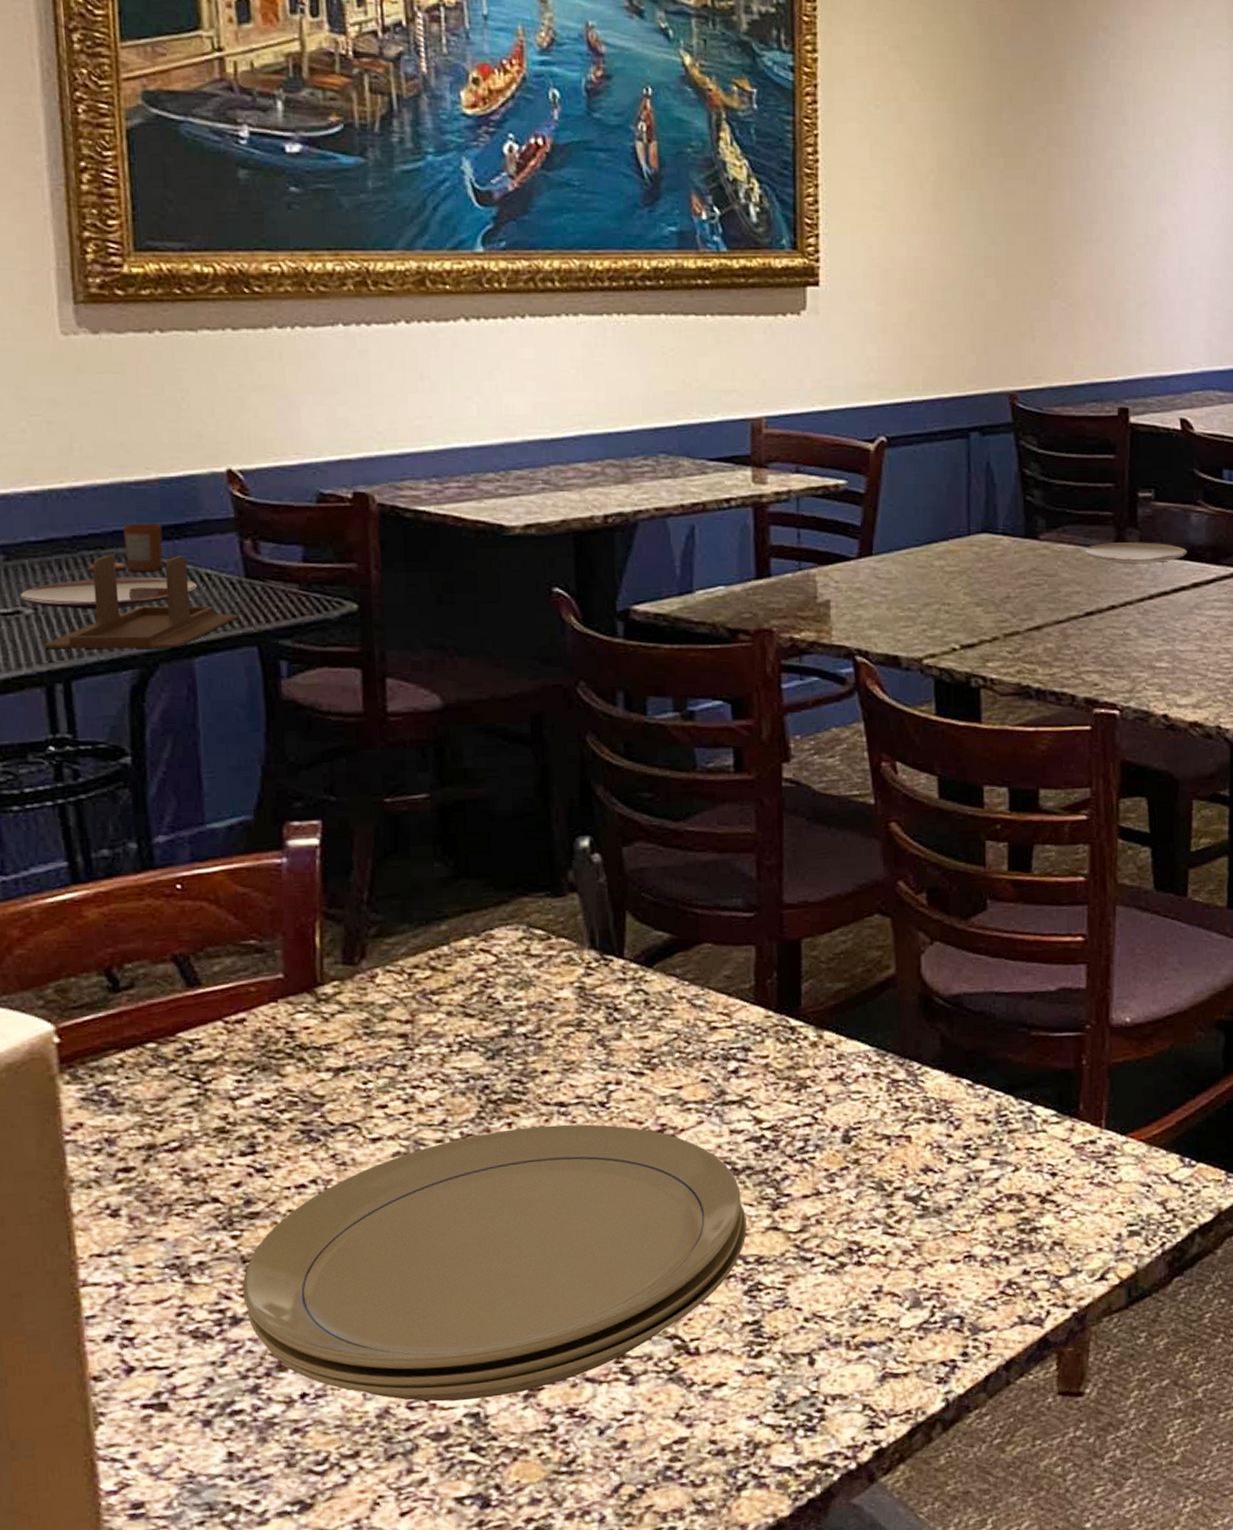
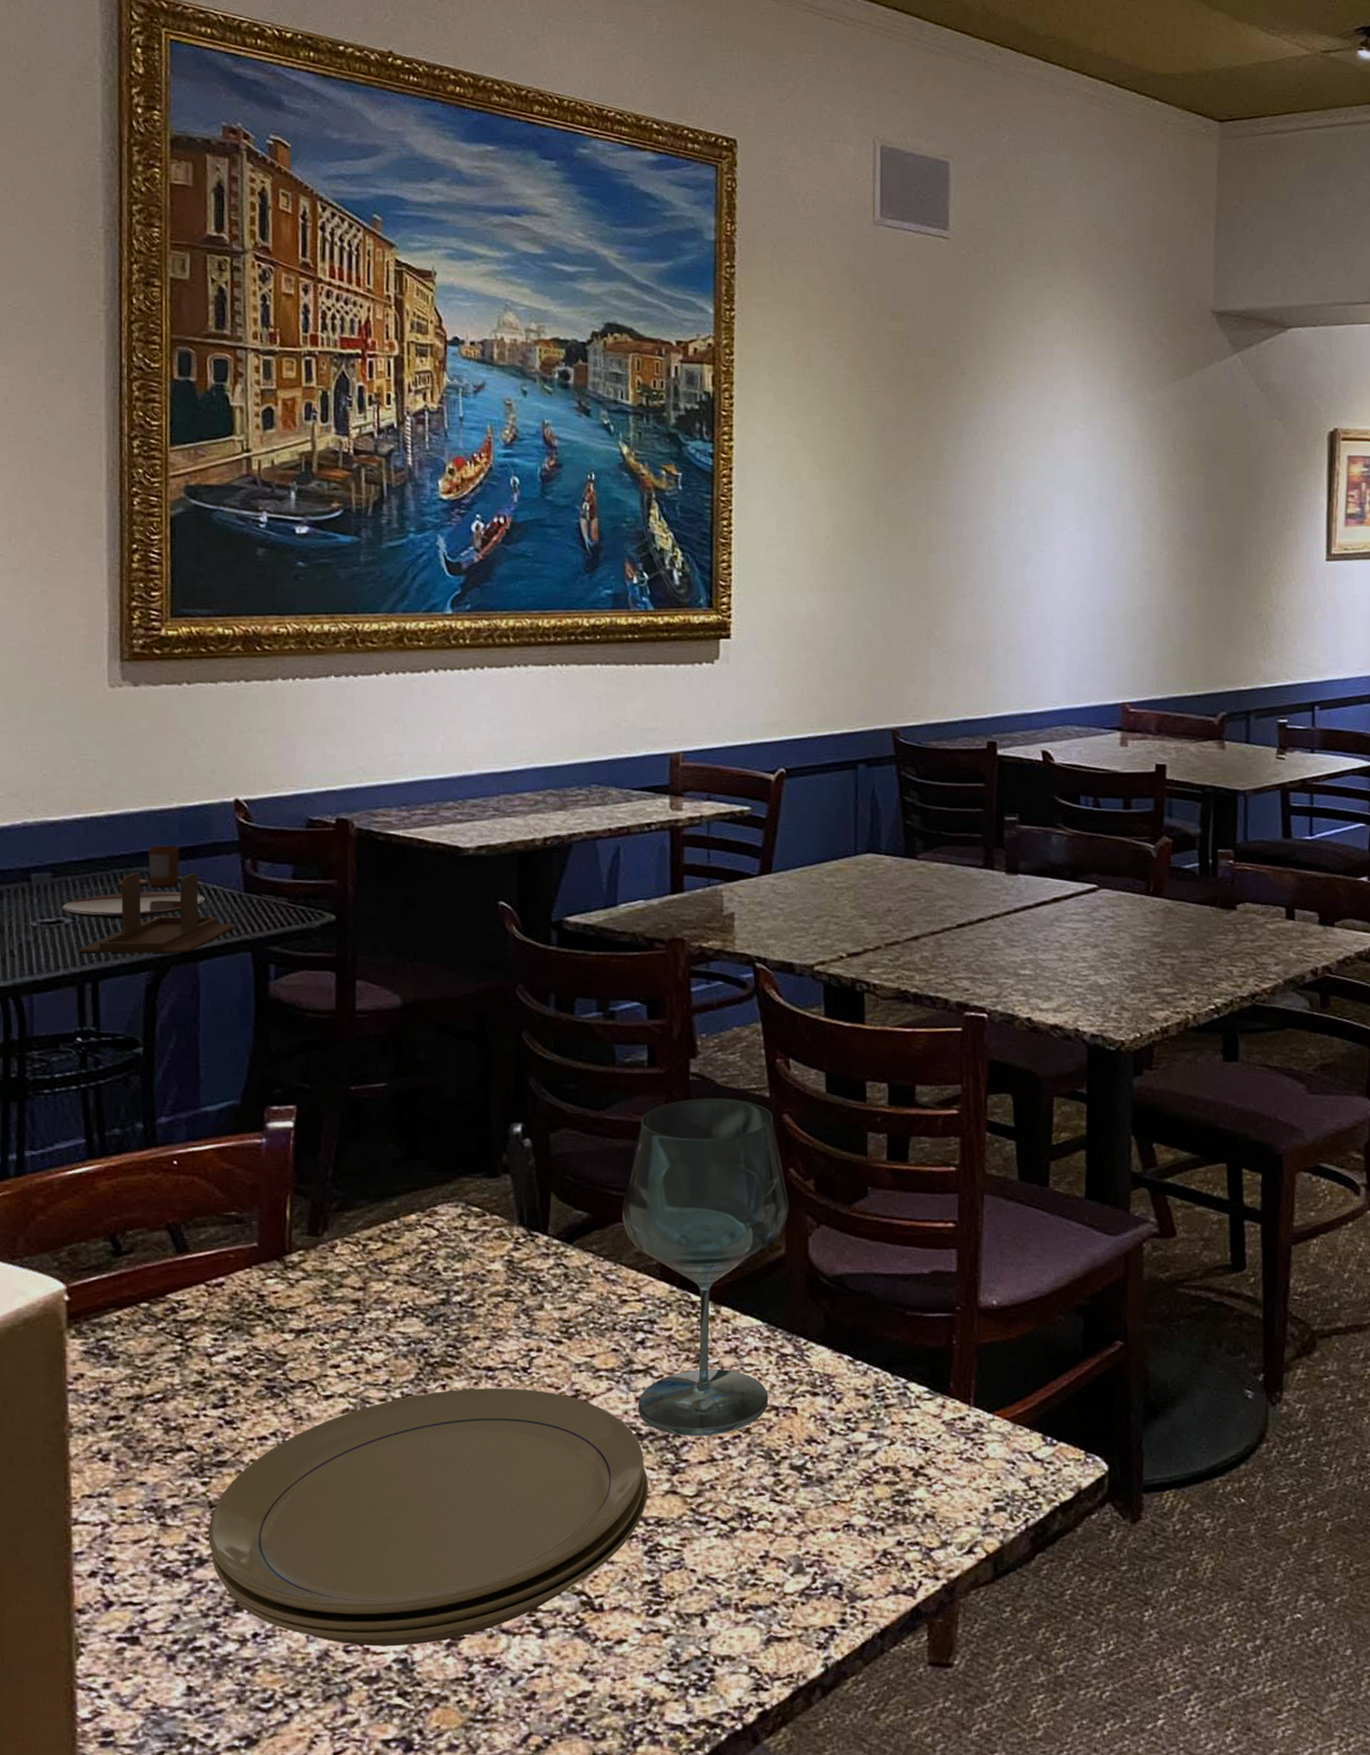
wine glass: none [707,805,899,1170] -> present [621,1098,789,1437]
plate: present [1084,542,1187,565] -> none [957,861,1048,881]

